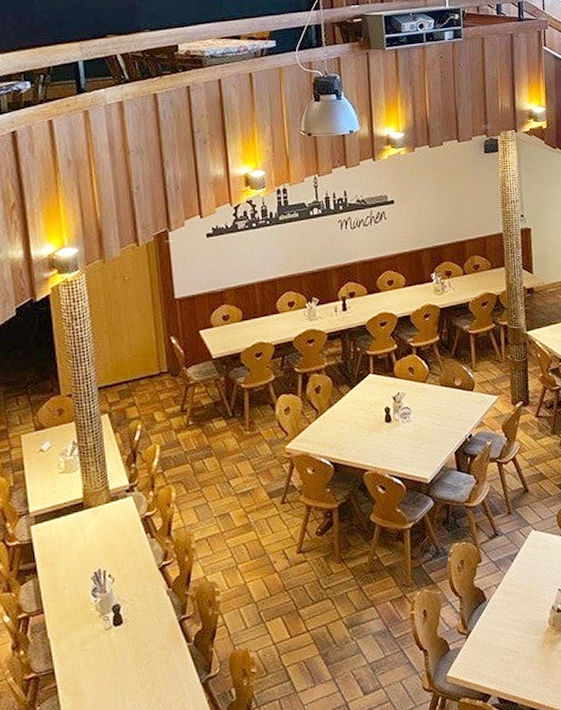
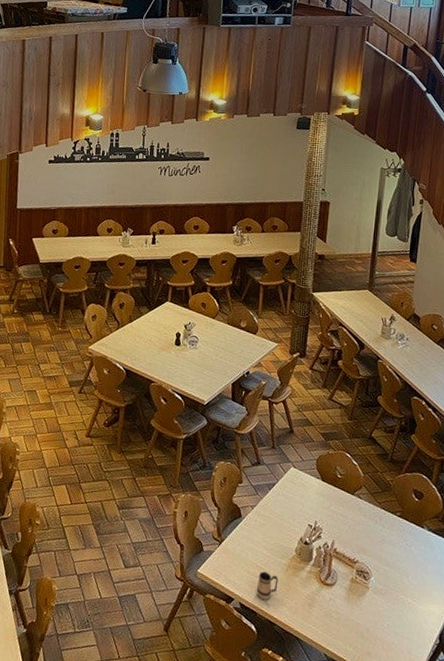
beer mug: none [513,654,536,688] -> present [256,571,279,601]

